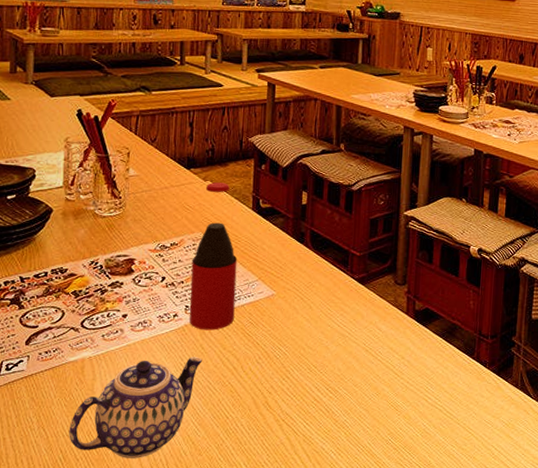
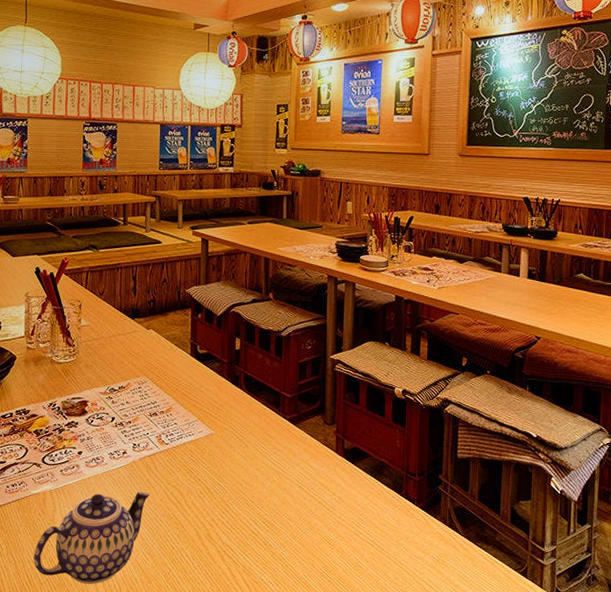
bottle: present [189,182,238,331] -> none [136,331,179,467]

